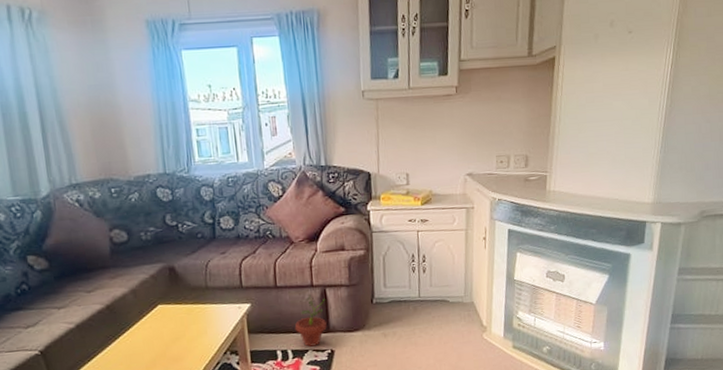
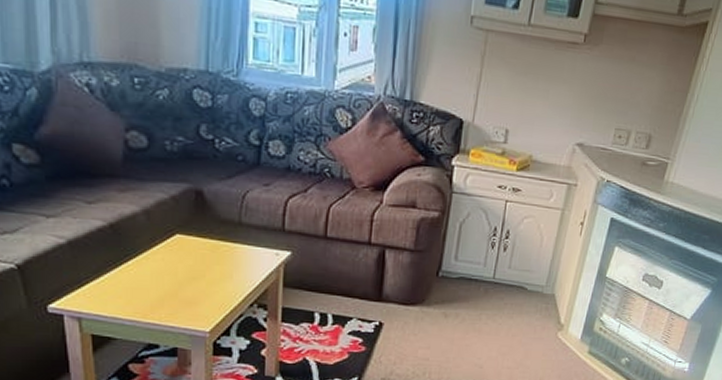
potted plant: present [294,295,327,347] -> none [340,253,384,315]

